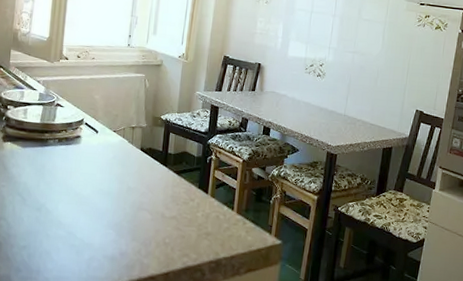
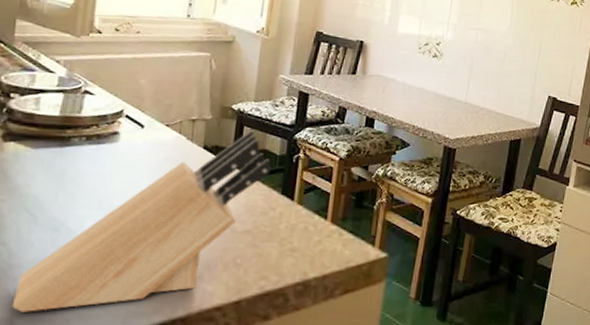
knife block: none [10,136,190,271] -> present [11,130,271,312]

